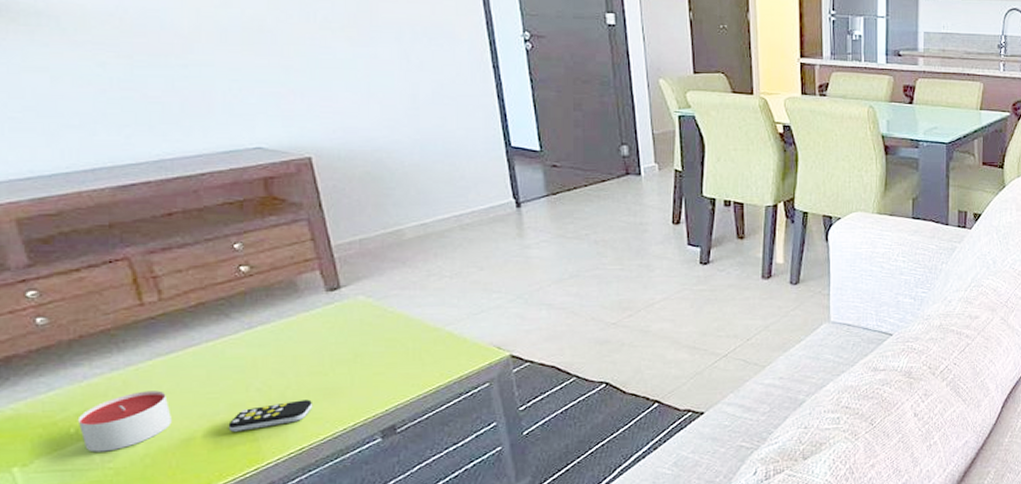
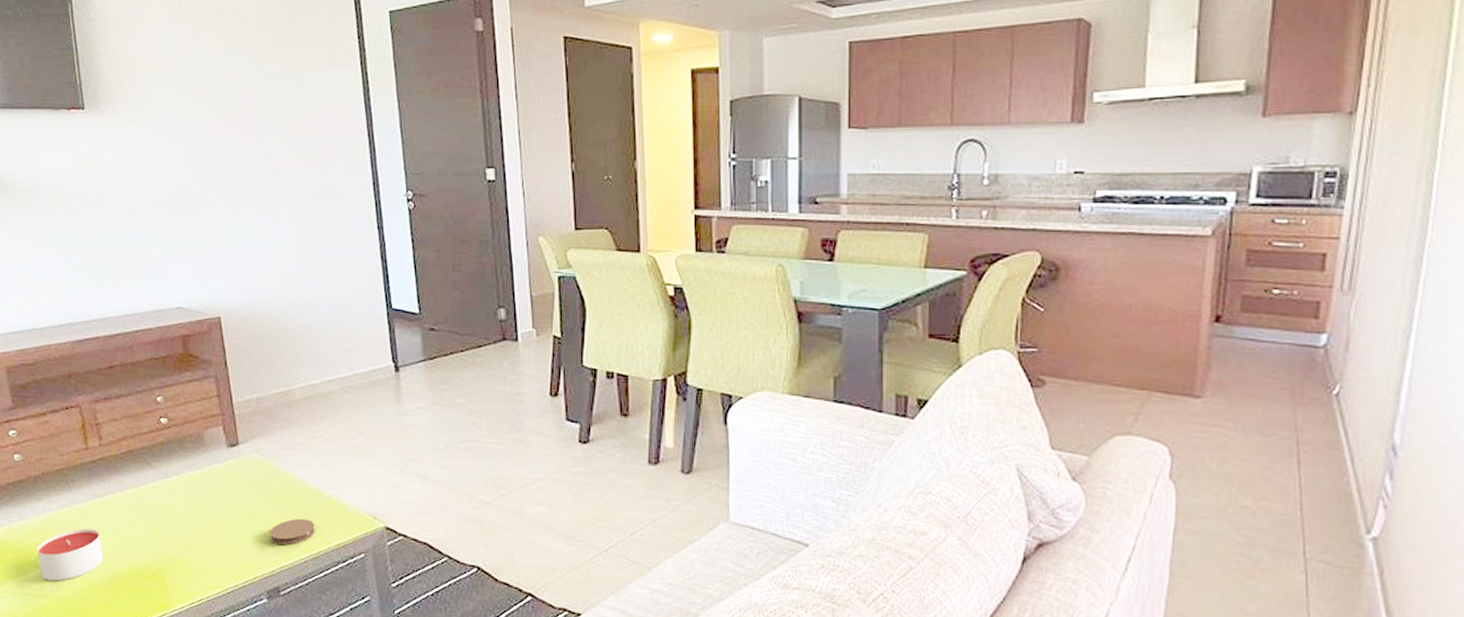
remote control: present [228,399,313,432] -> none [144,551,212,576]
coaster: none [382,355,434,384] -> present [270,518,315,546]

